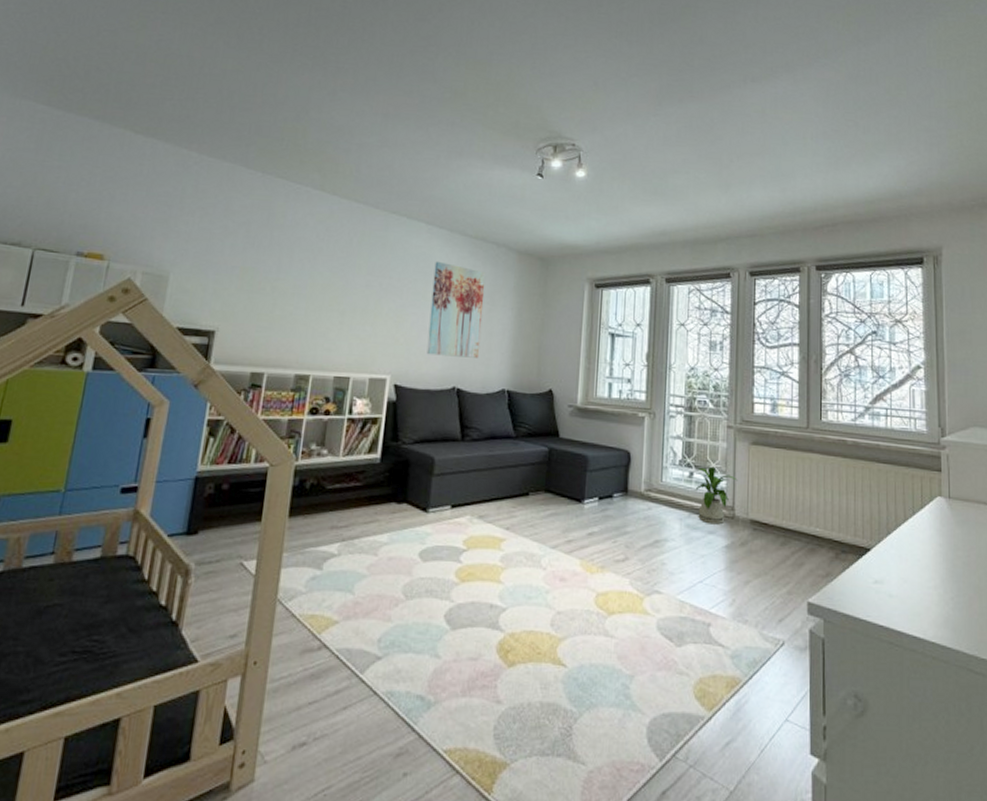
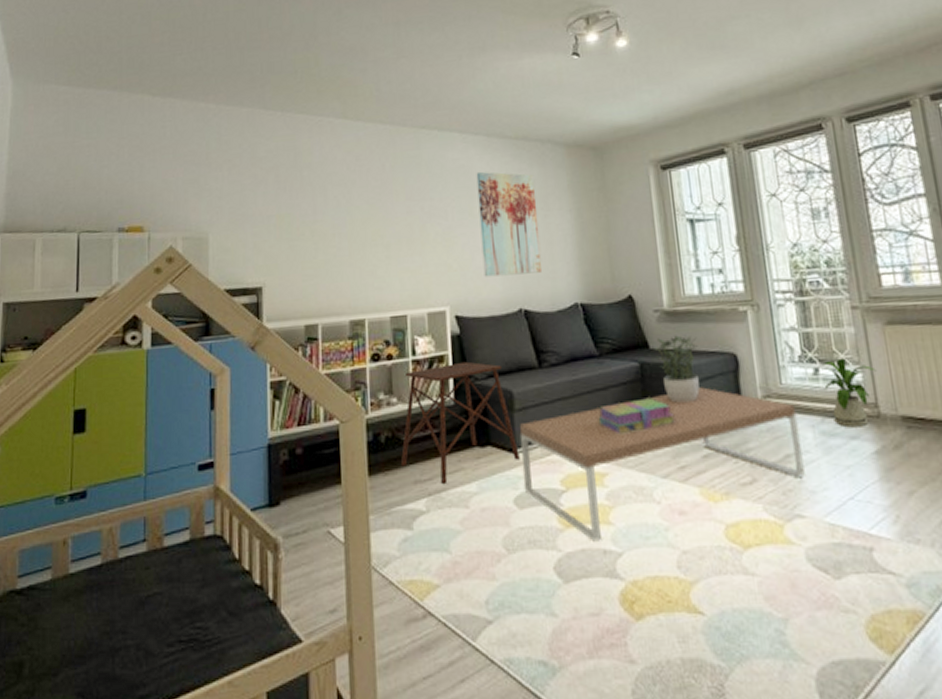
side table: none [320,426,431,532] -> present [400,361,520,484]
coffee table: none [430,475,670,597] -> present [519,387,805,542]
stack of books: none [505,479,571,507] -> present [598,397,676,435]
potted plant: none [561,429,600,487] -> present [652,334,700,403]

